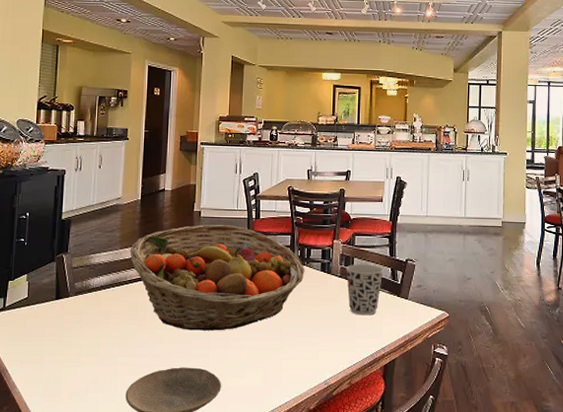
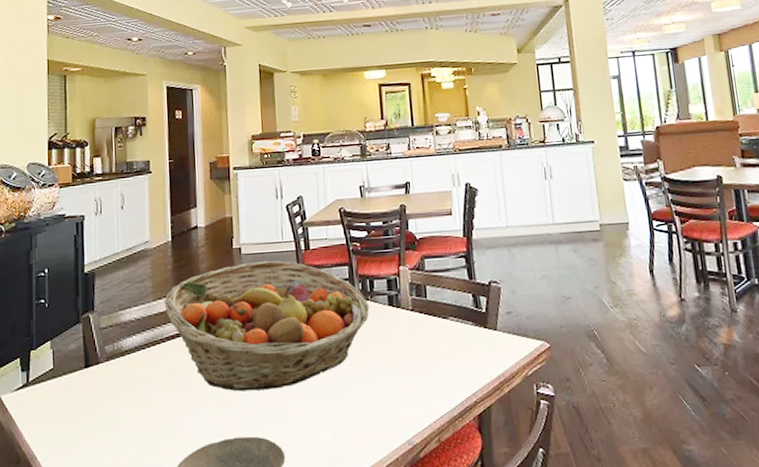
cup: present [346,264,384,316] -> none [417,292,464,356]

